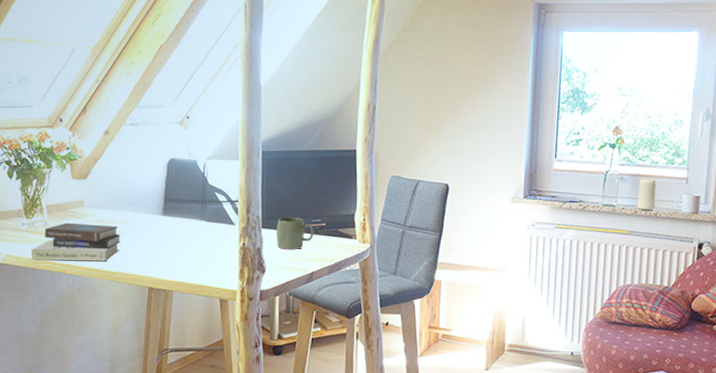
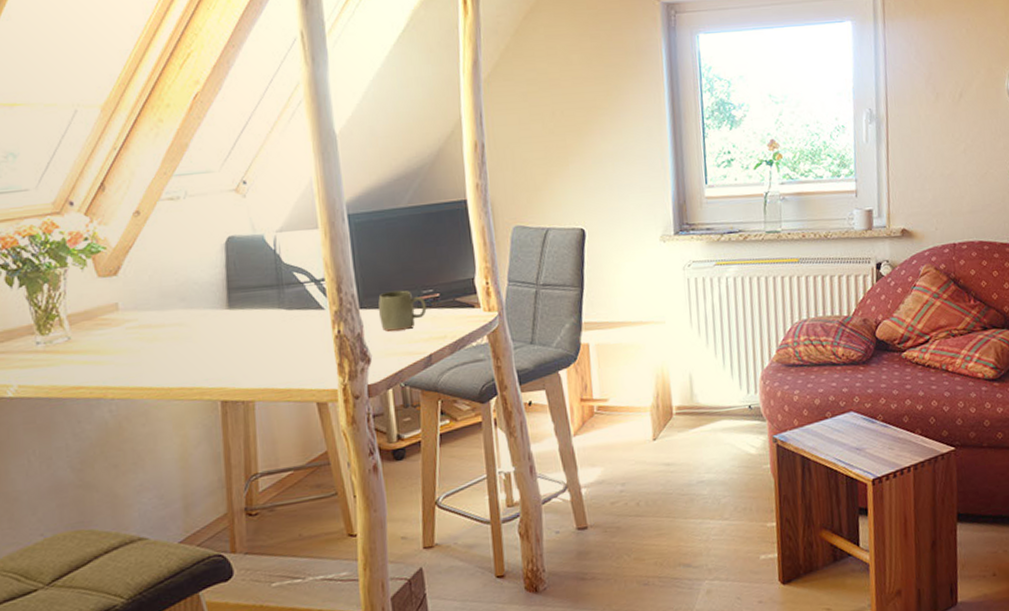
books: present [31,222,121,262] -> none [54,329,177,388]
candle: present [637,179,656,211] -> none [803,196,825,234]

